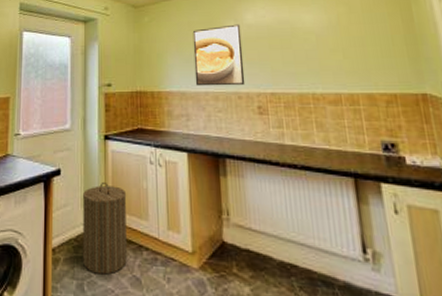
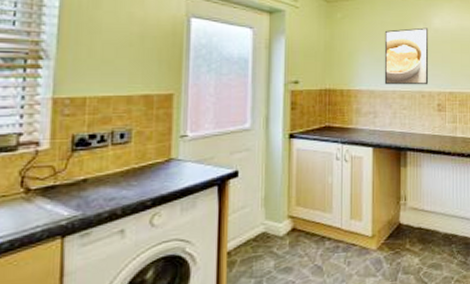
laundry hamper: present [83,181,127,275] -> none [263,180,311,269]

